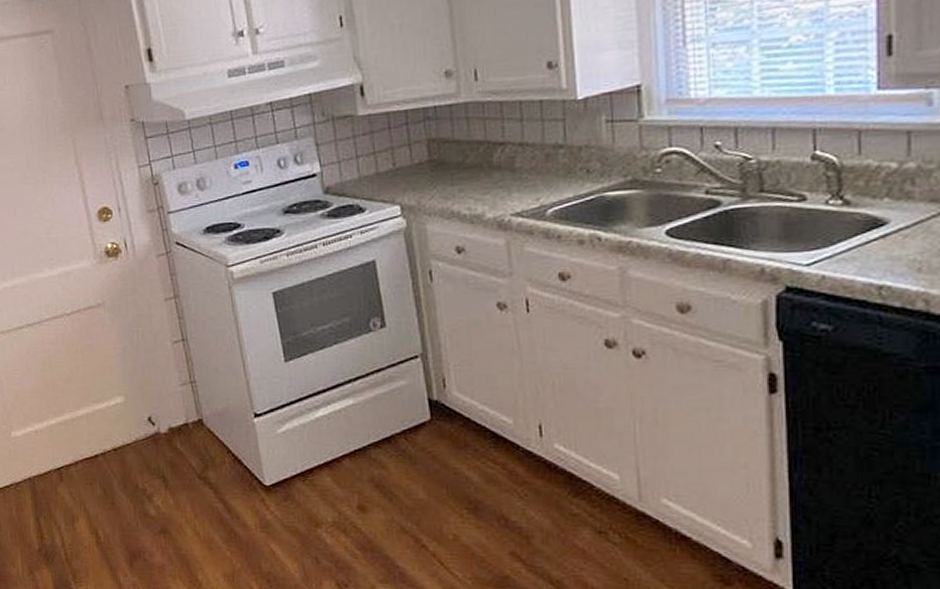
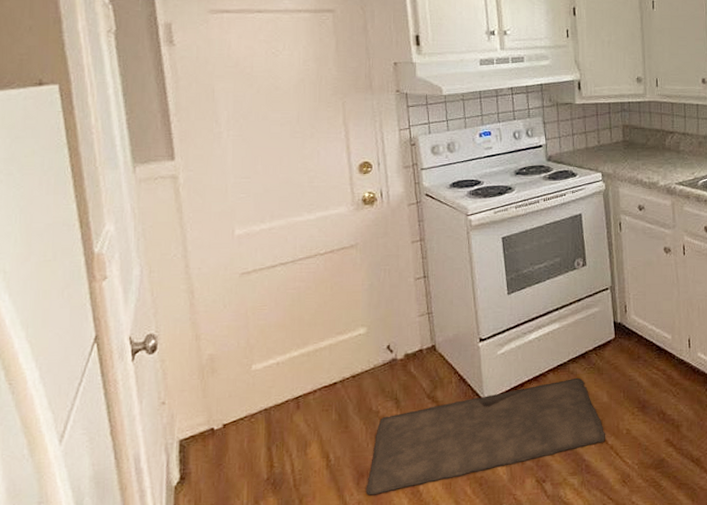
doormat: none [139,466,424,579] -> present [366,377,605,496]

